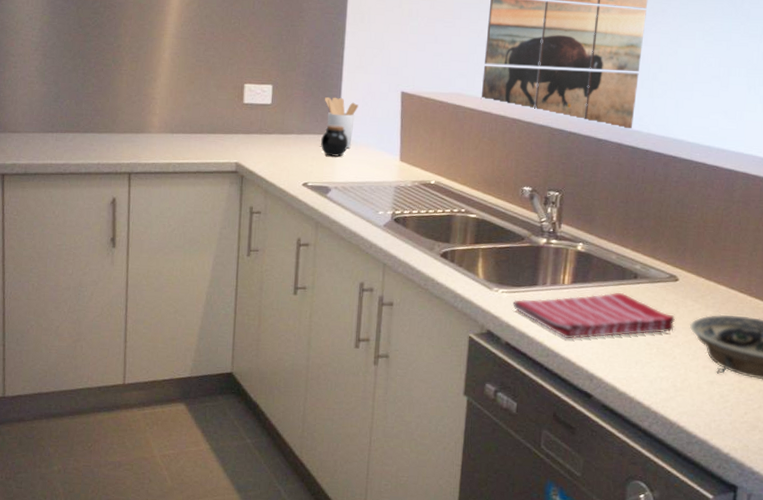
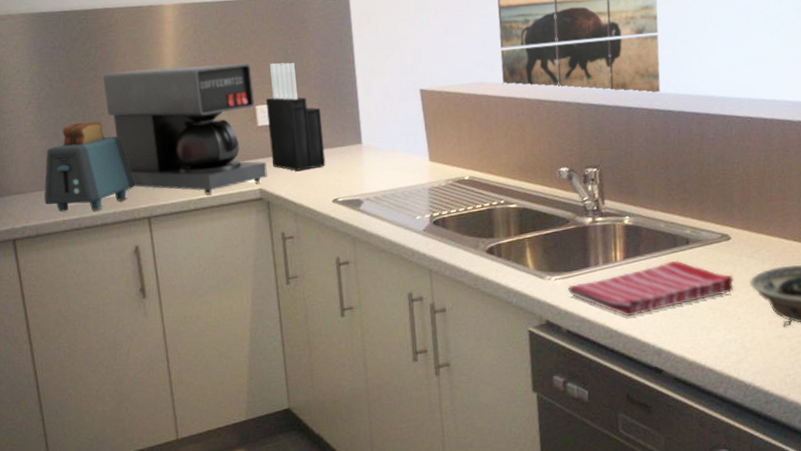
toaster: none [36,74,121,160] -> present [44,121,135,212]
coffee maker: none [106,32,246,161] -> present [102,63,267,195]
knife block: none [251,45,305,151] -> present [265,62,326,171]
jar: present [321,124,349,157] -> none [345,133,374,168]
utensil holder: present [325,96,359,149] -> none [342,104,378,157]

